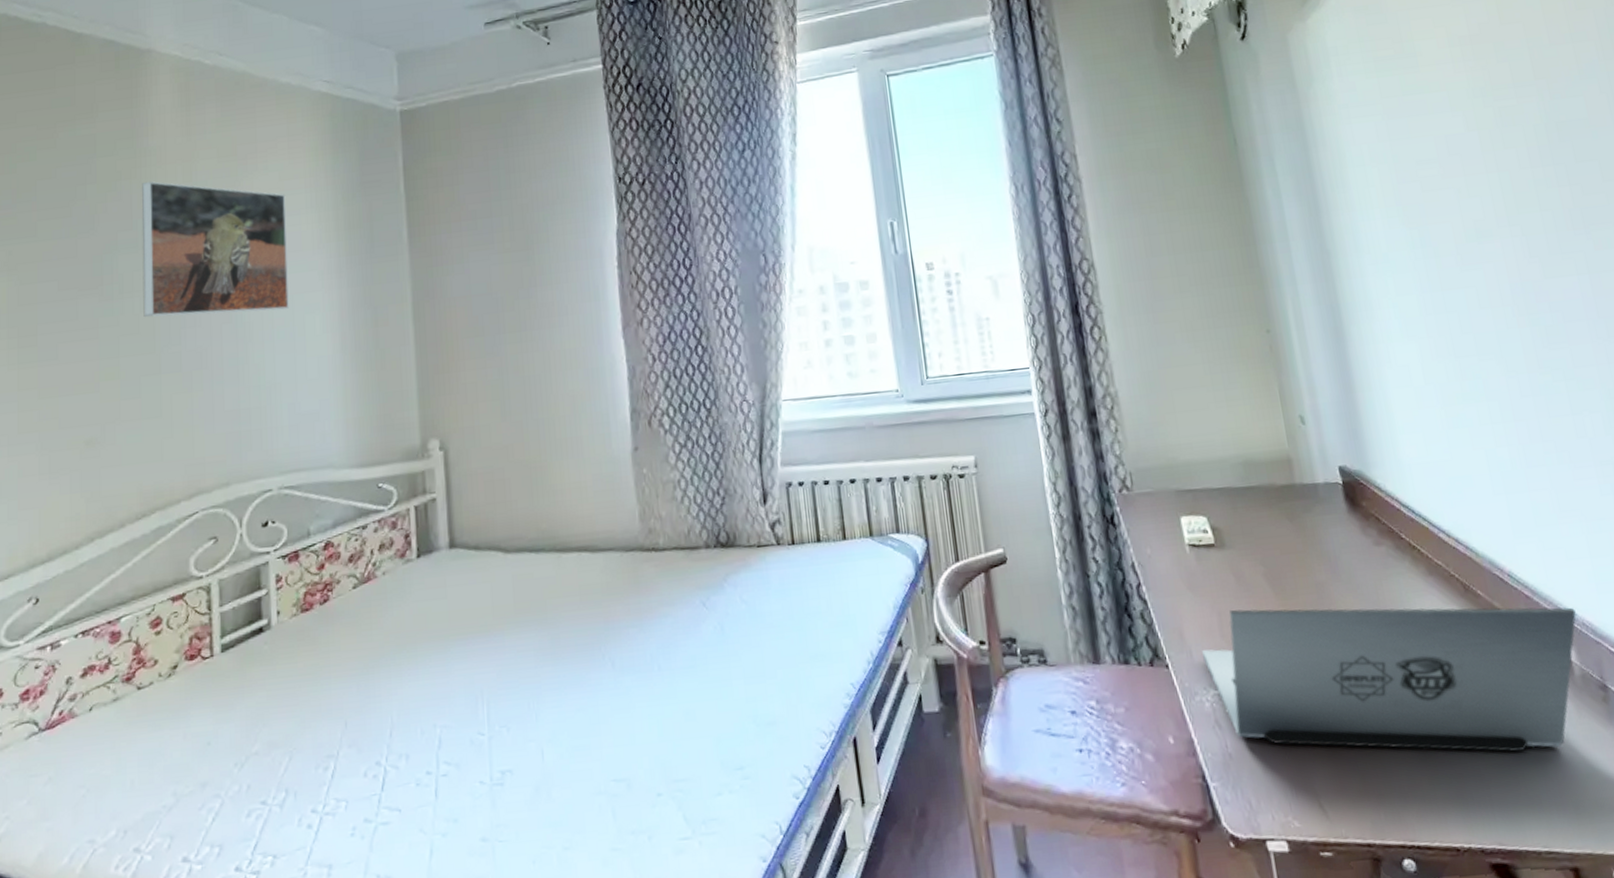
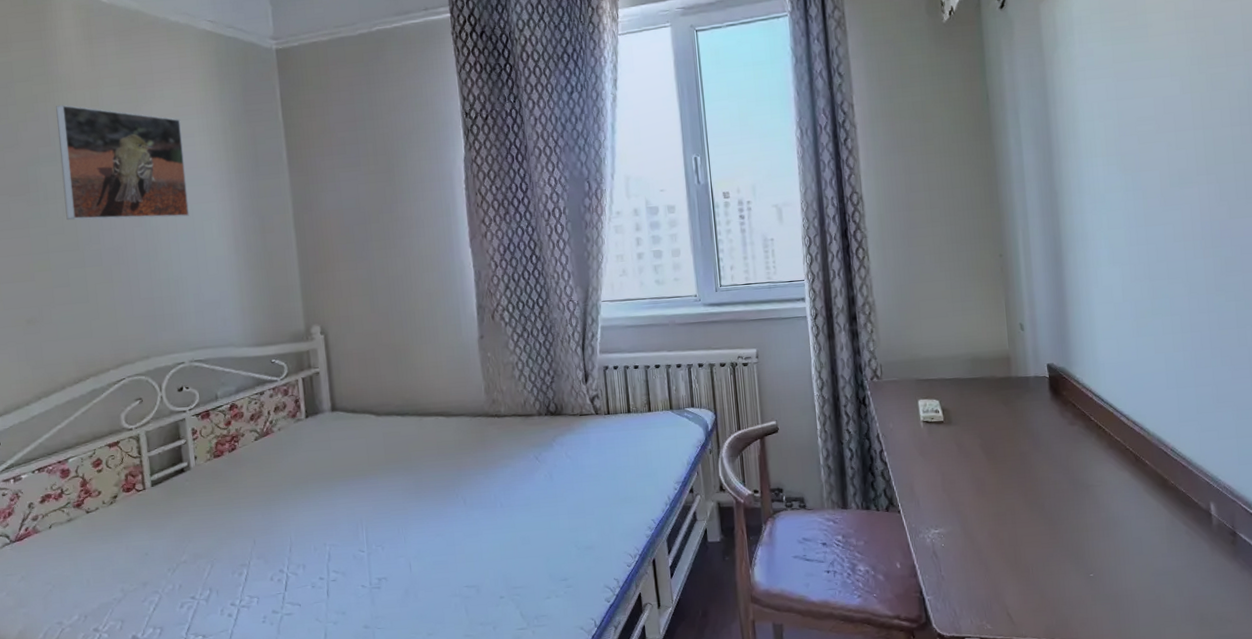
laptop: present [1202,607,1576,753] -> none [927,471,1220,579]

